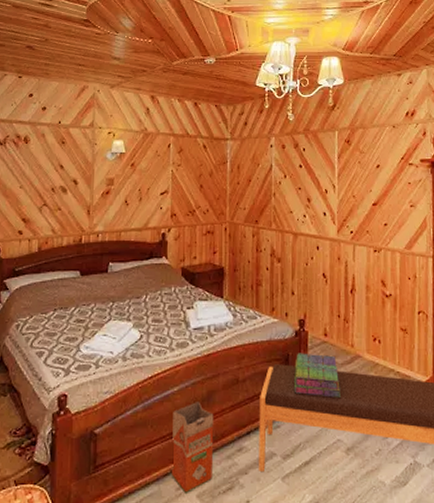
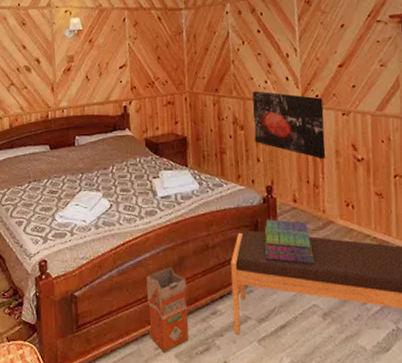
wall art: none [290,224,357,294] -> present [252,91,326,160]

